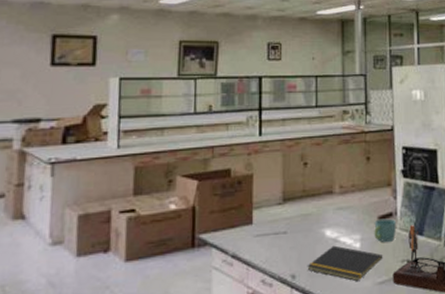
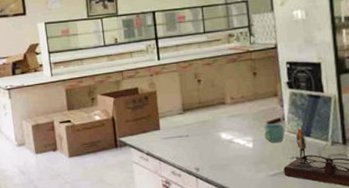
notepad: present [307,245,383,282] -> none [208,145,274,174]

